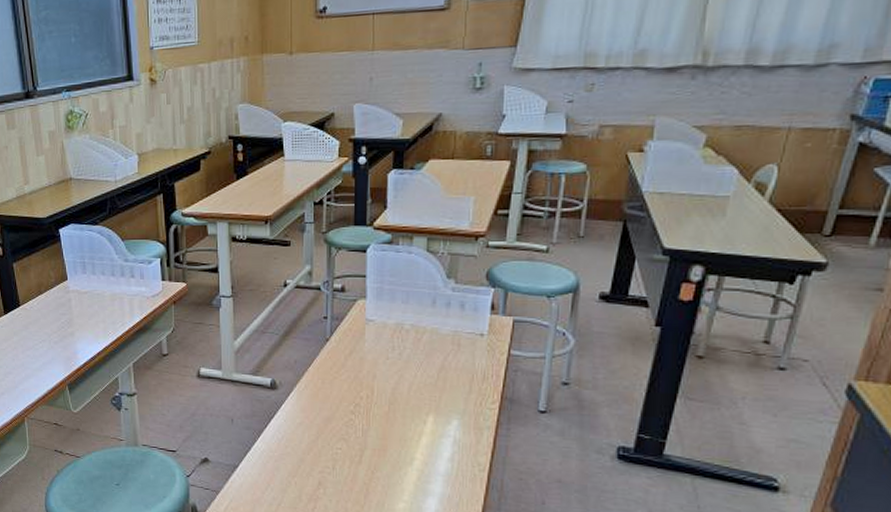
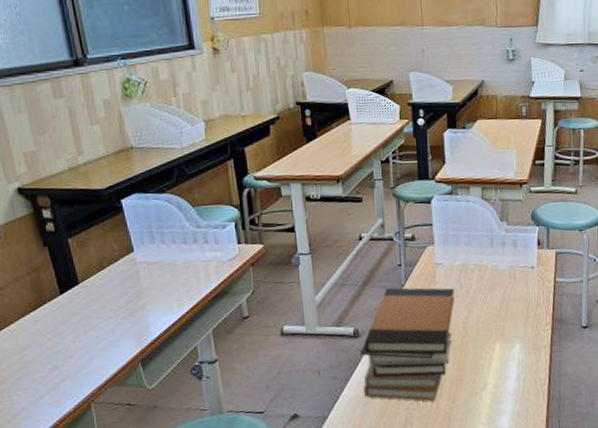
book stack: none [276,341,386,469] -> present [360,287,455,402]

